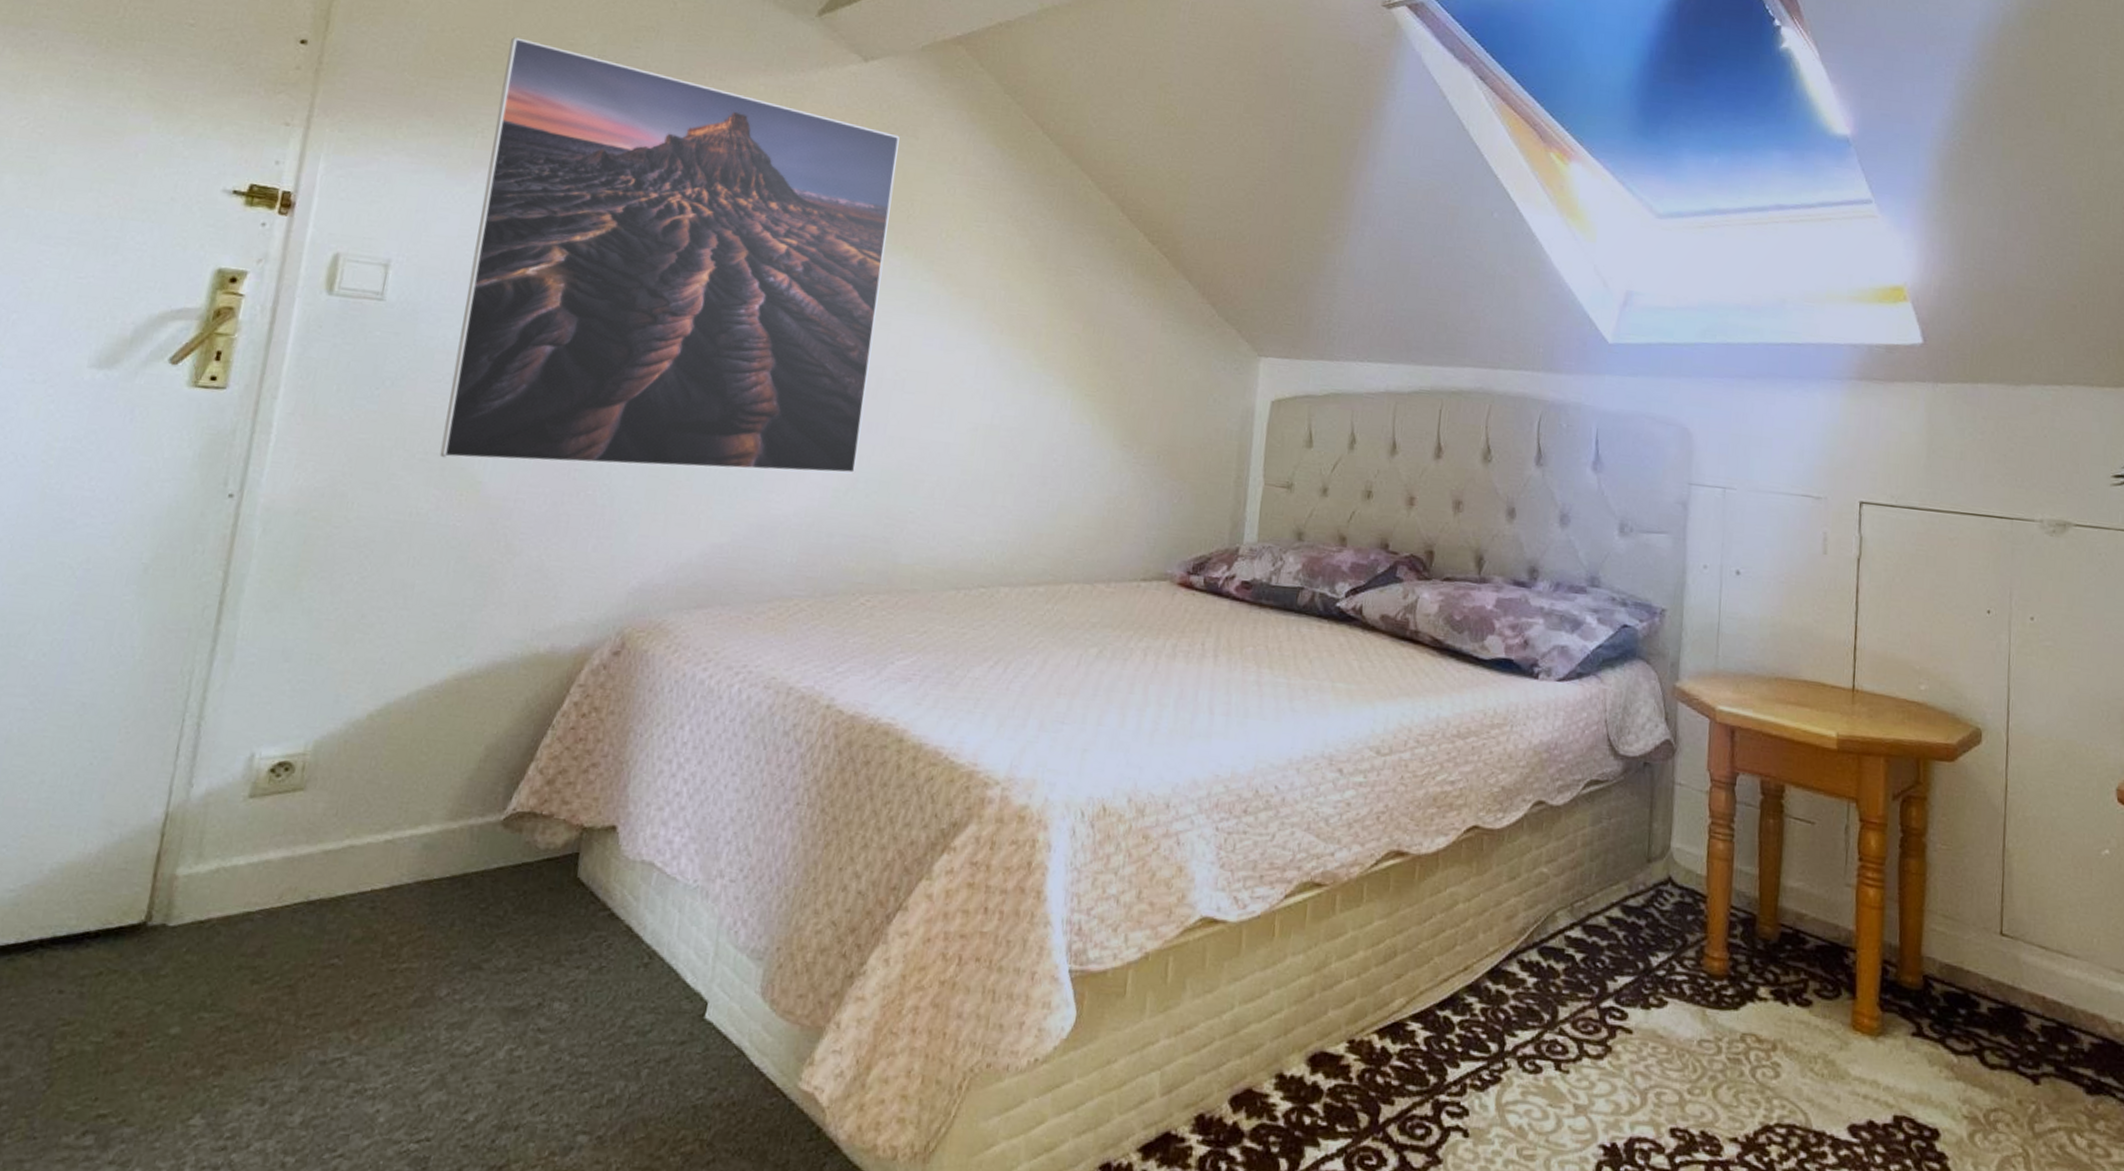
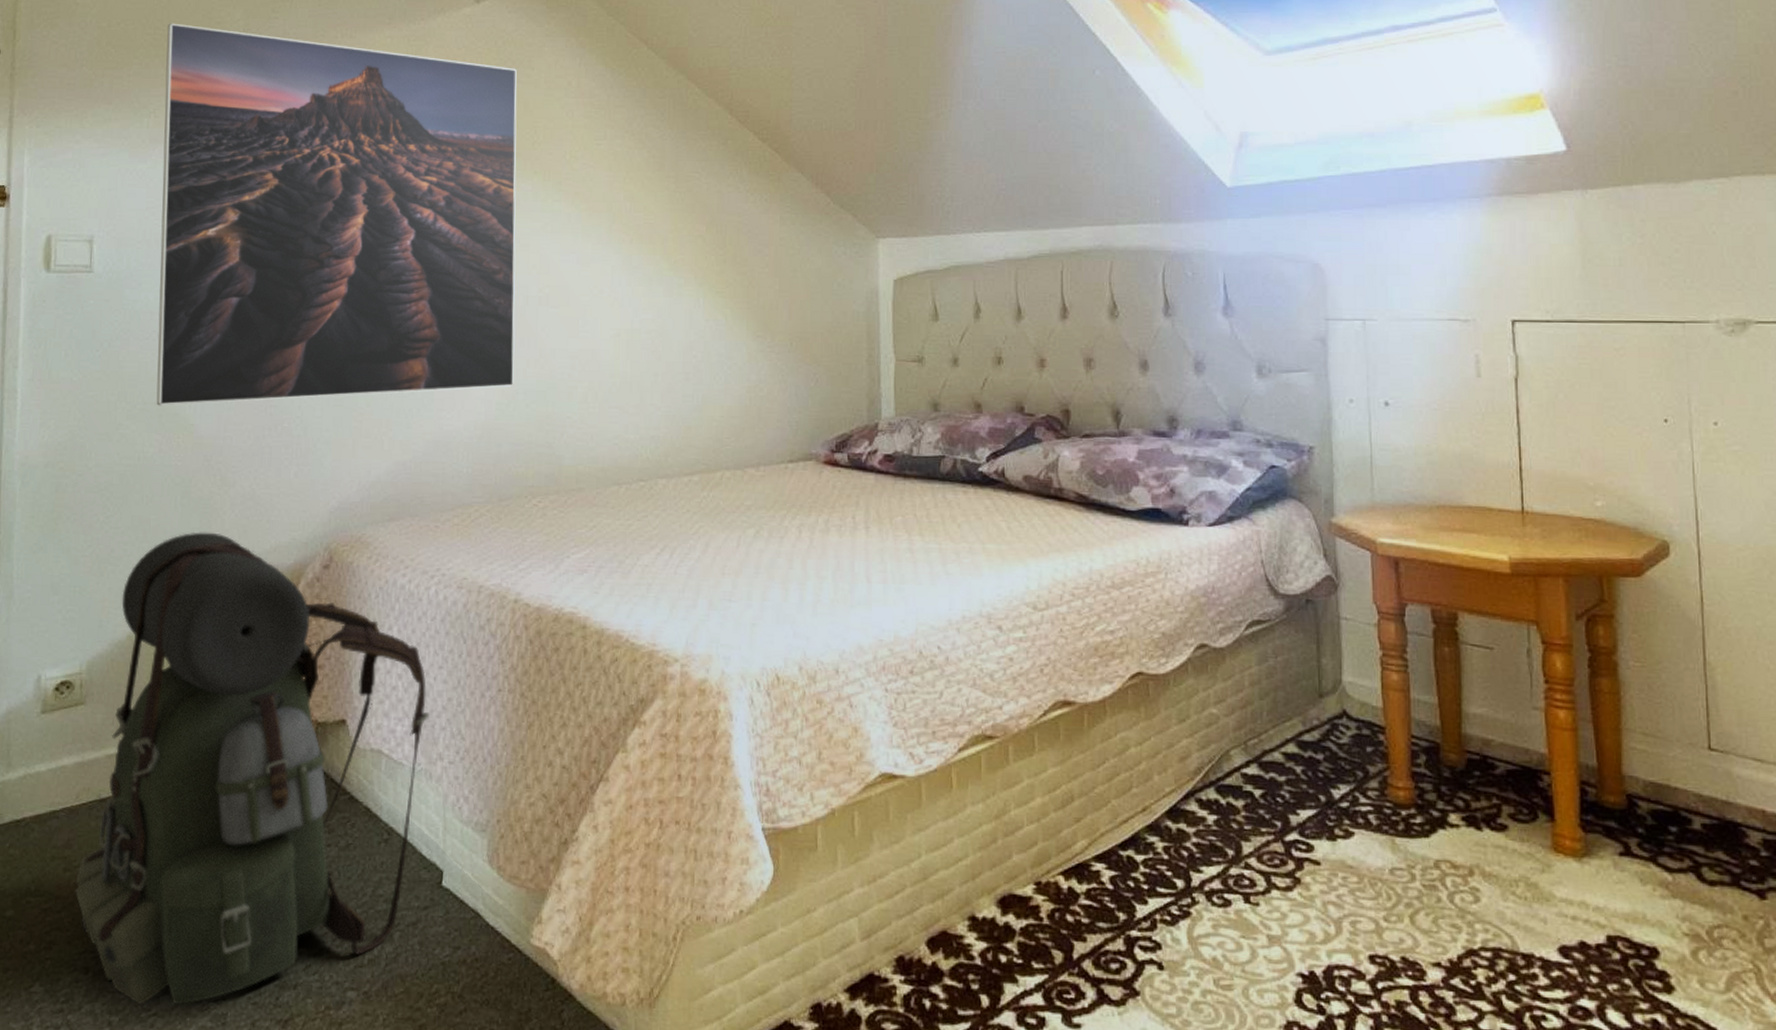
backpack: none [261,602,715,1146] -> present [75,532,430,1006]

